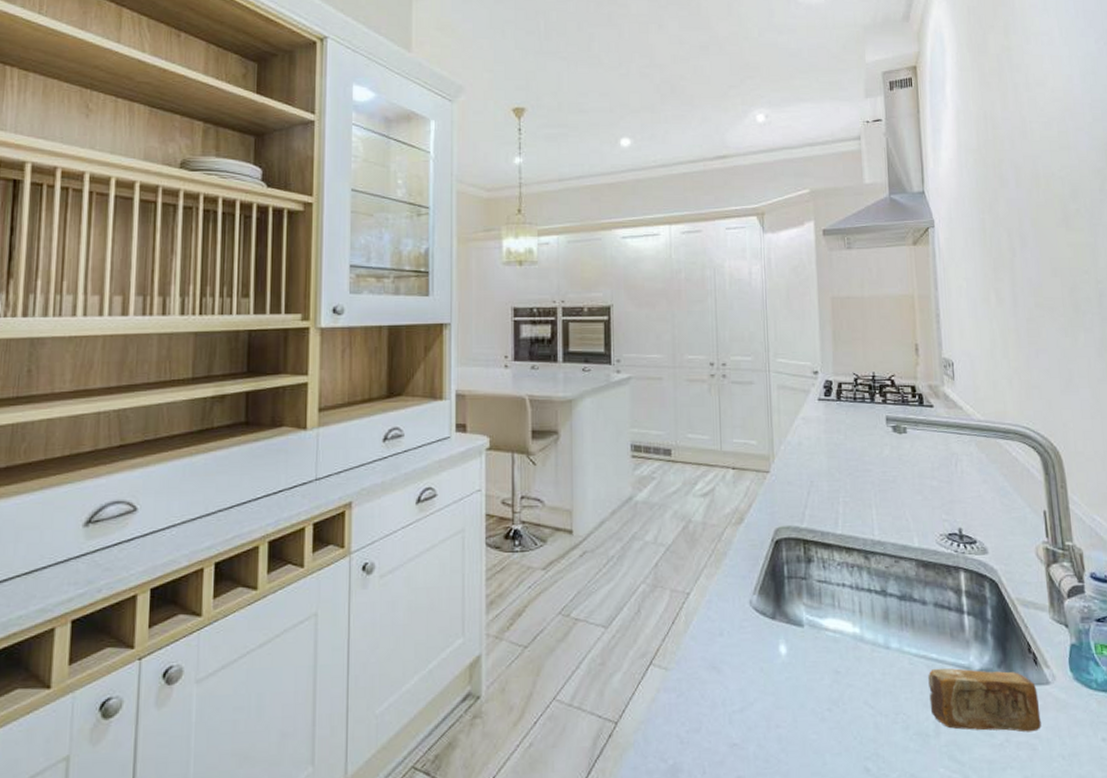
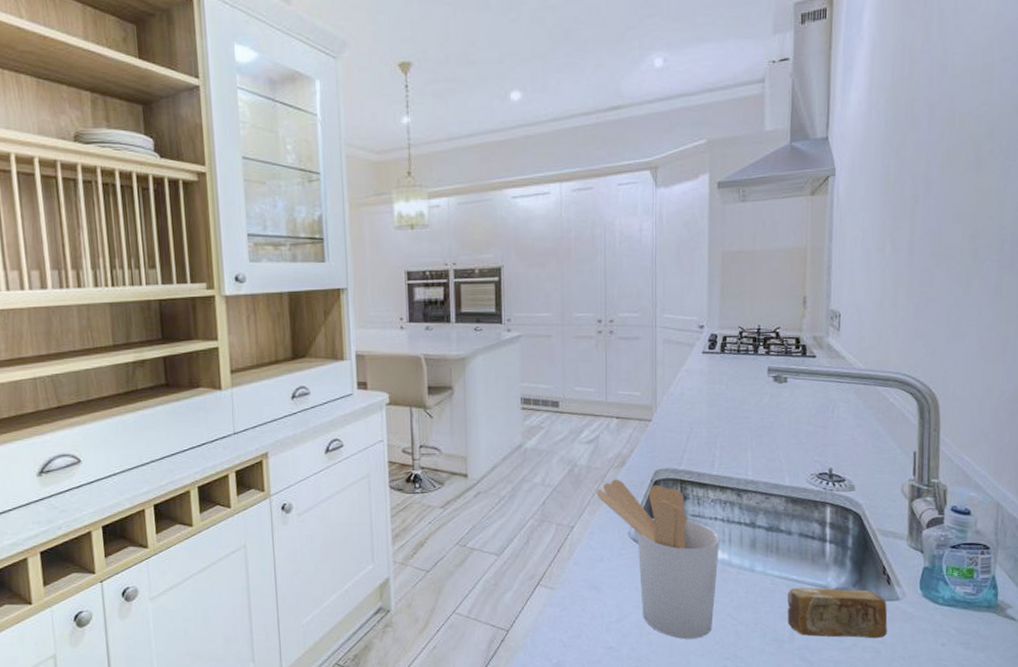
utensil holder: none [713,538,850,734] -> present [596,479,720,639]

